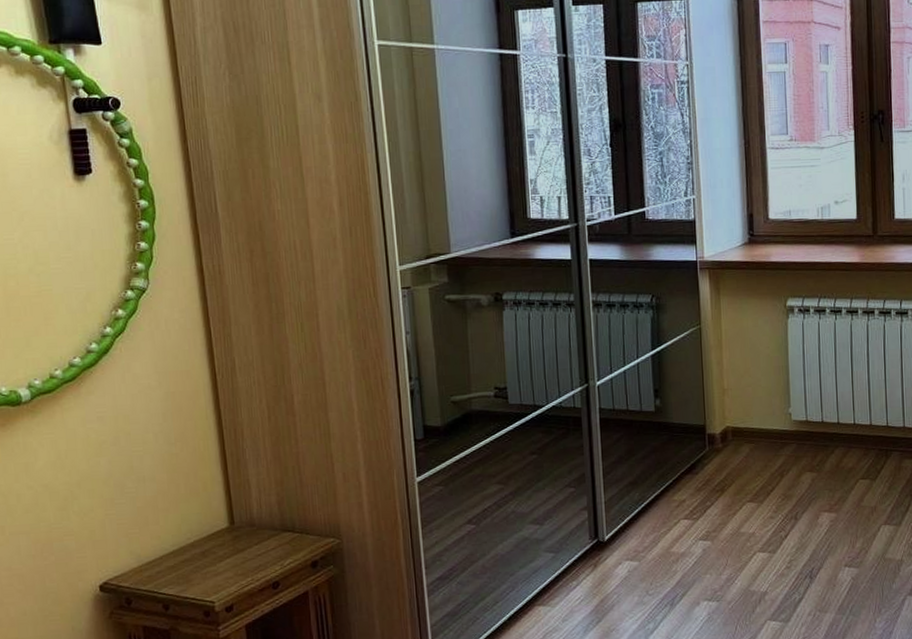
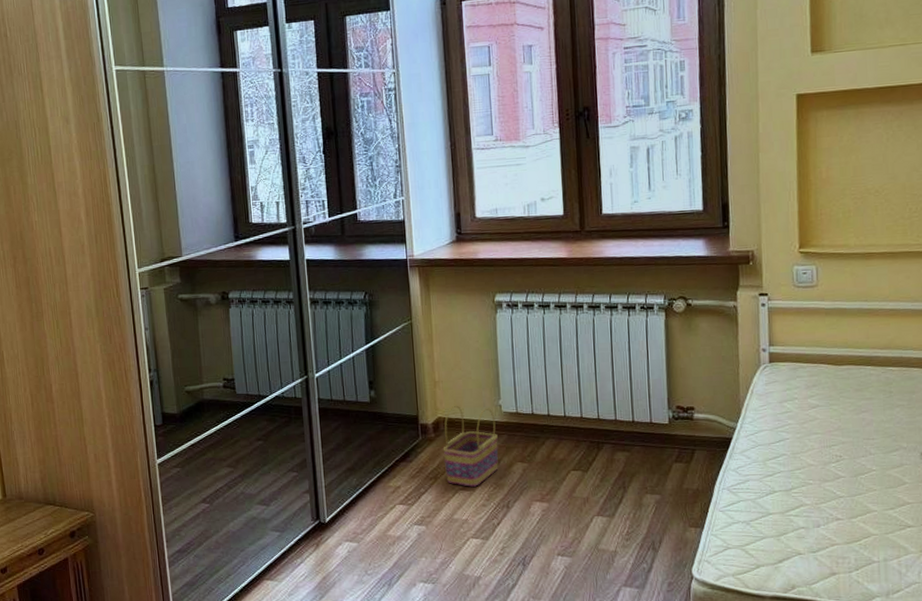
basket: none [730,413,788,499] -> present [443,405,499,487]

